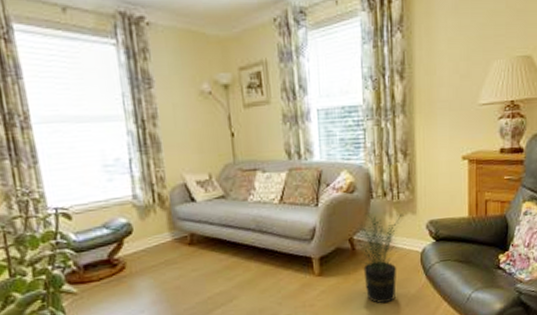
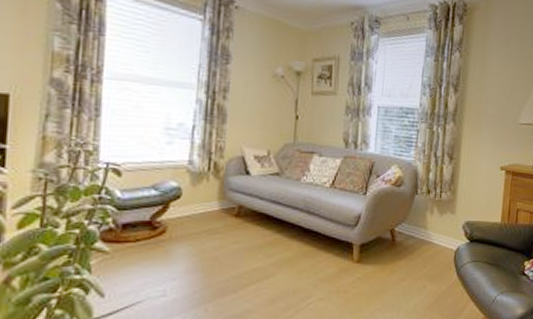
potted plant: present [356,208,404,304] -> none [397,203,444,297]

